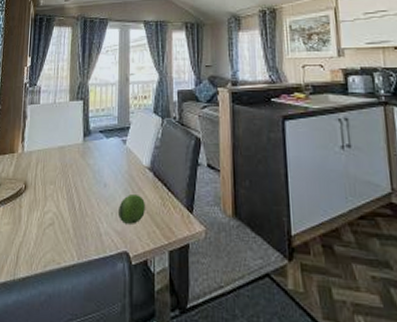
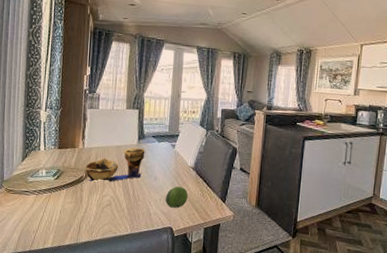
decorative bowl: none [24,147,92,195] -> present [84,148,145,182]

